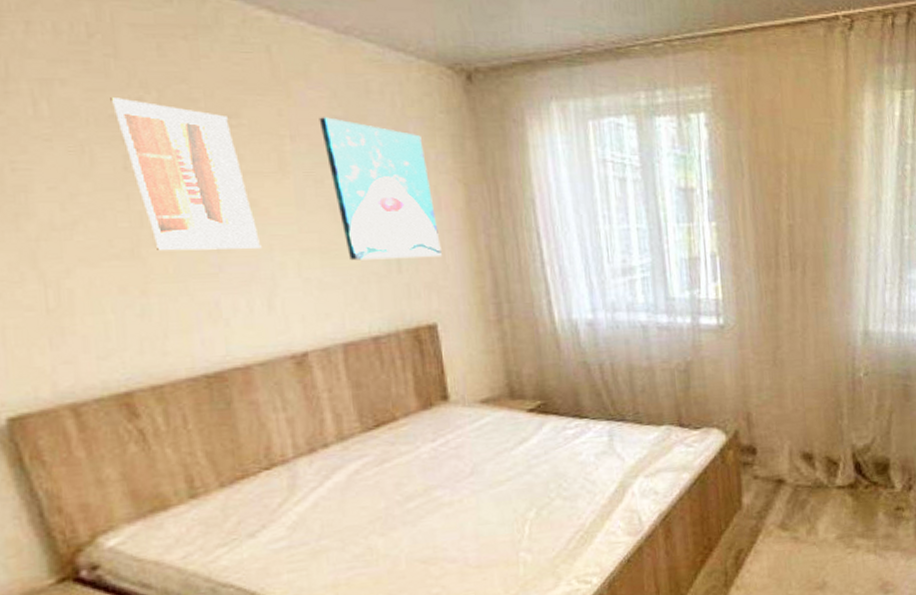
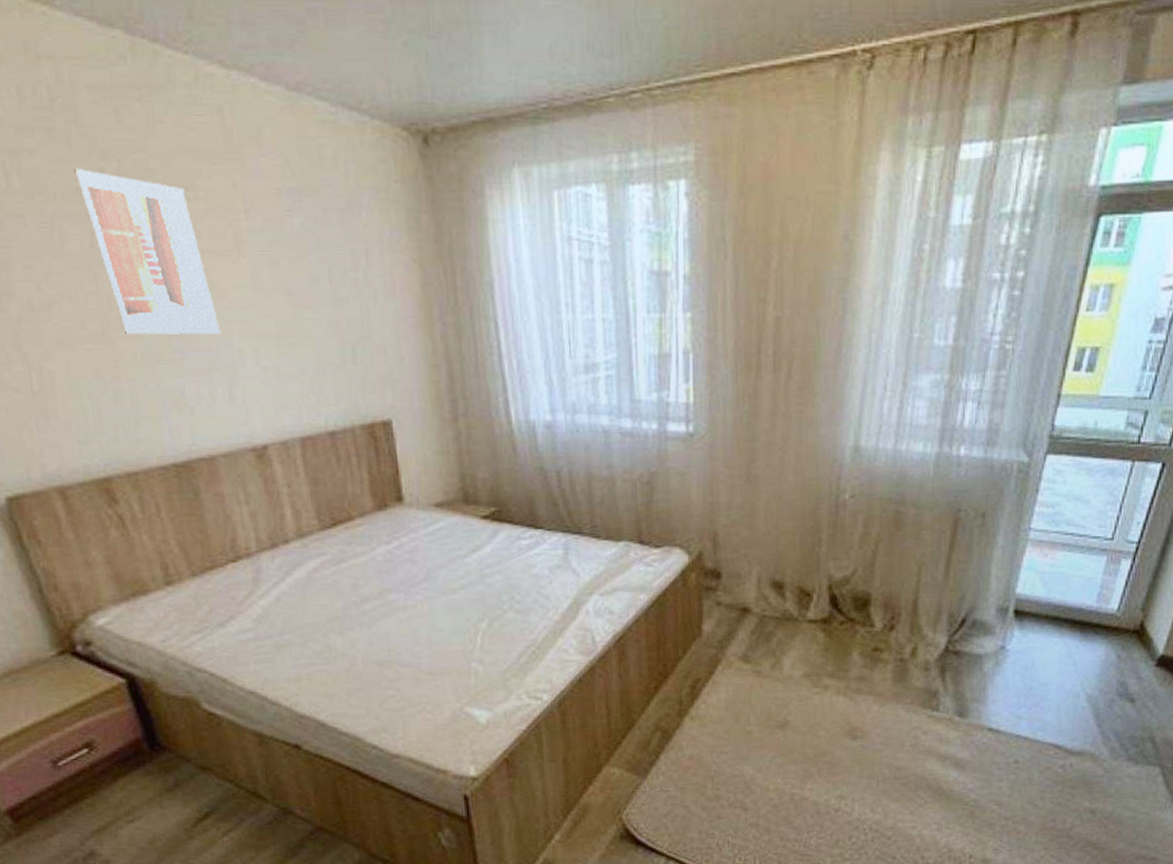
wall art: present [319,117,442,261] -> none [272,189,396,349]

